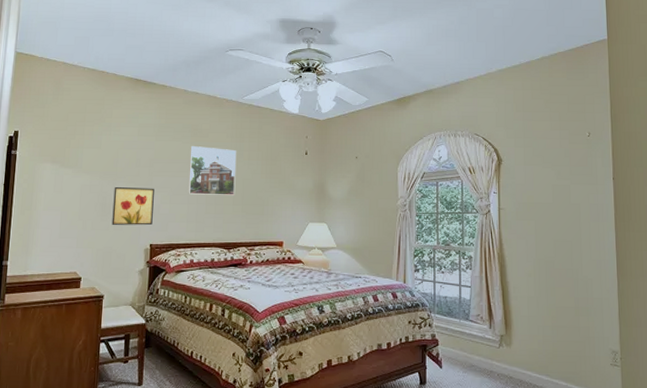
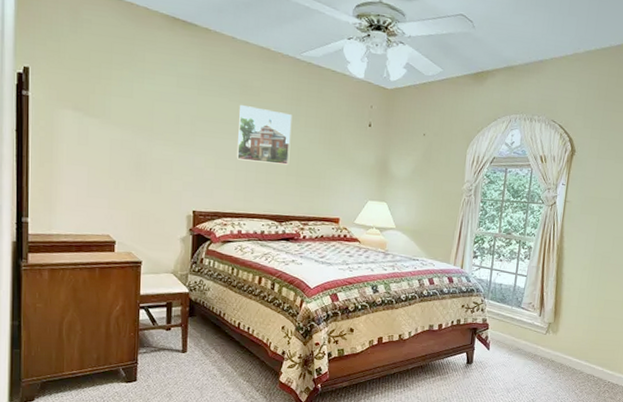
wall art: present [112,186,154,226] -> none [148,144,197,190]

